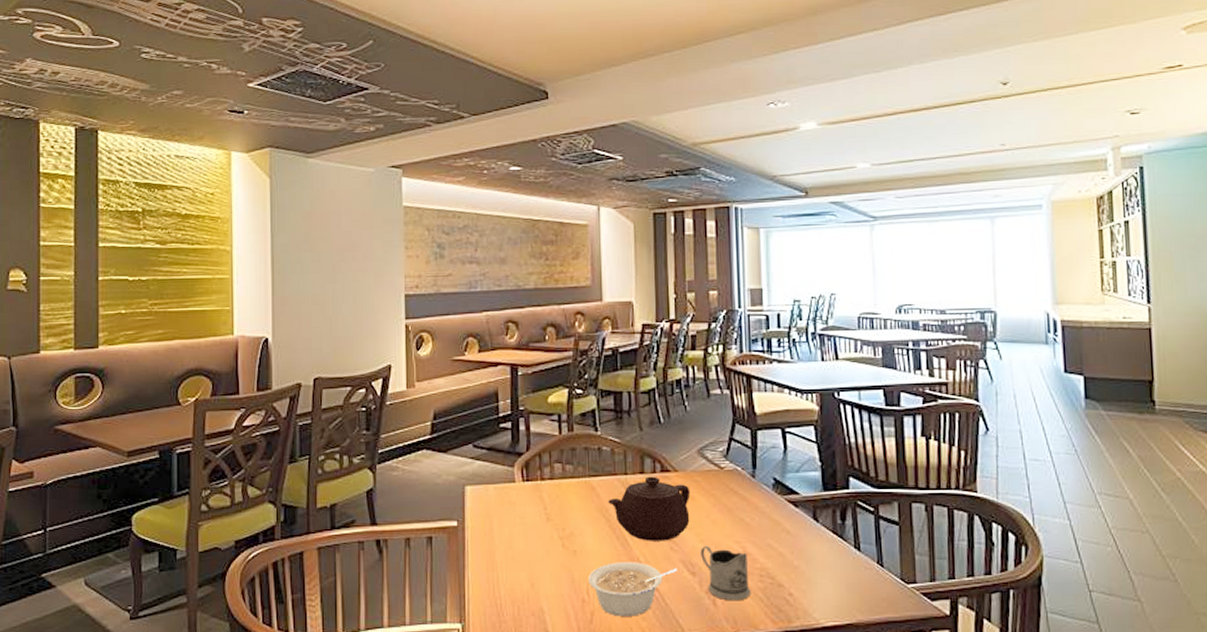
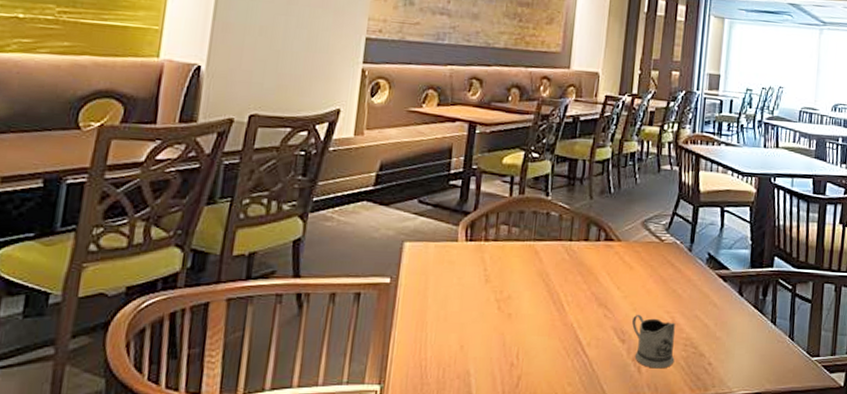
legume: present [588,562,678,616] -> none [519,327,609,382]
teapot: present [608,476,691,541] -> none [549,244,631,308]

